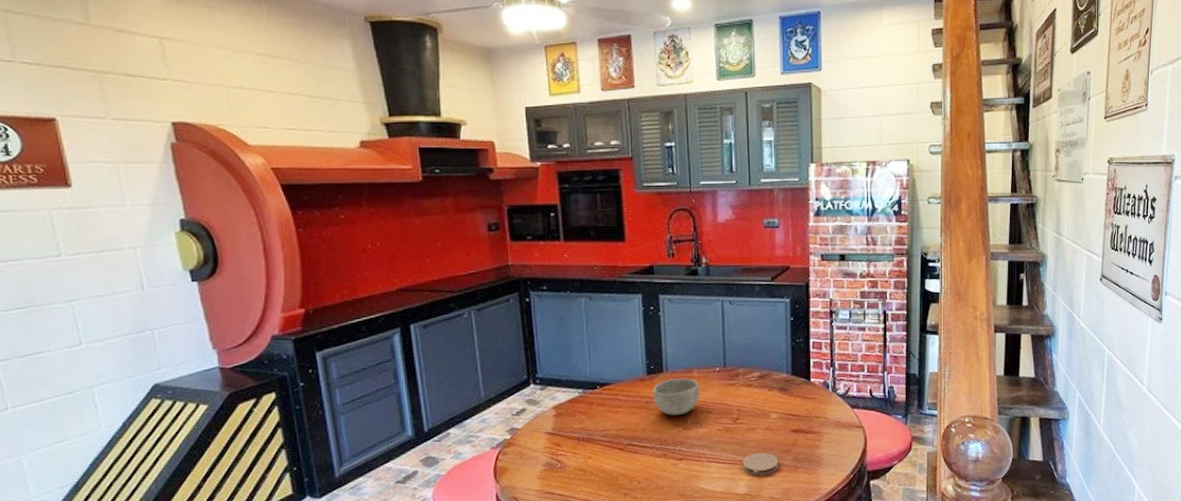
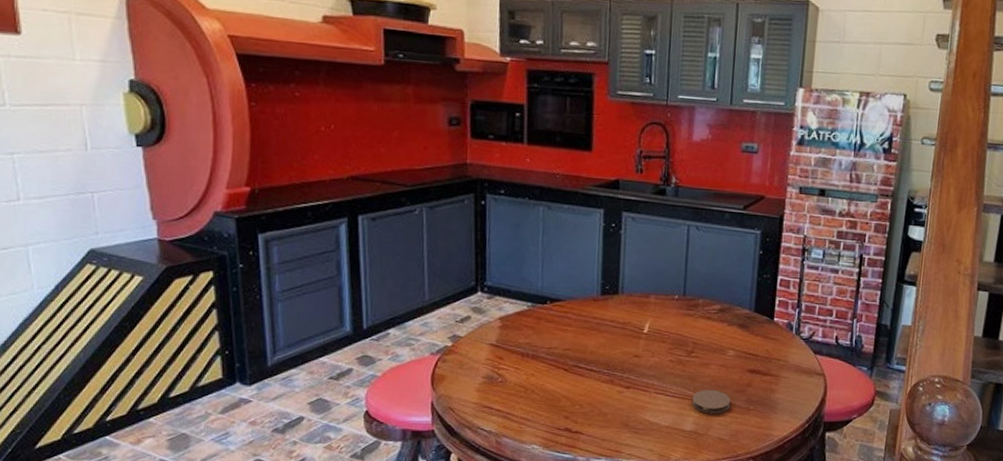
bowl: present [652,378,700,416] -> none [604,302,656,342]

